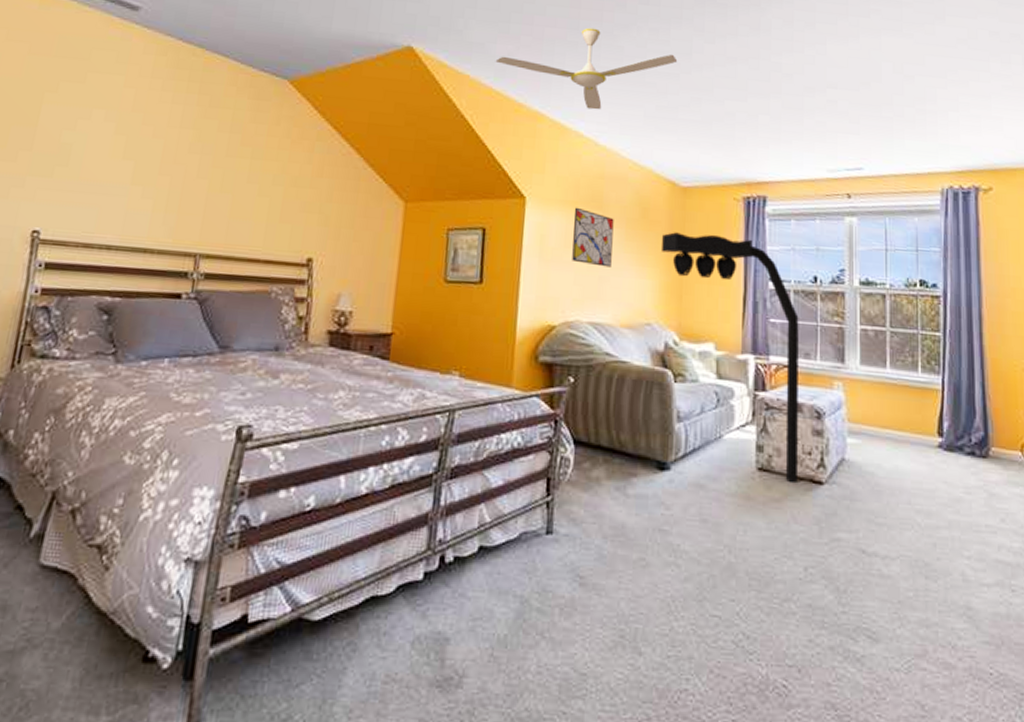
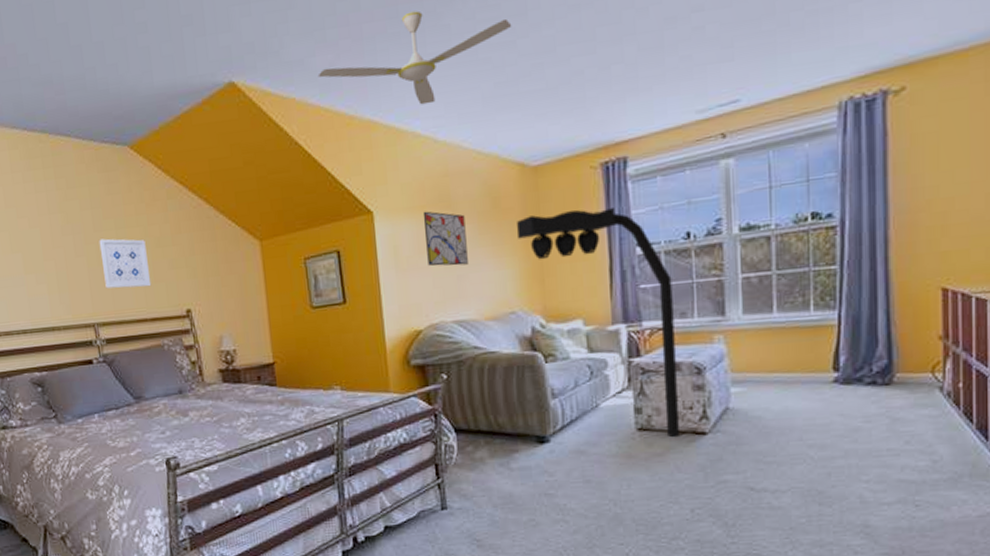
wall art: none [222,165,281,226] -> present [99,238,152,289]

